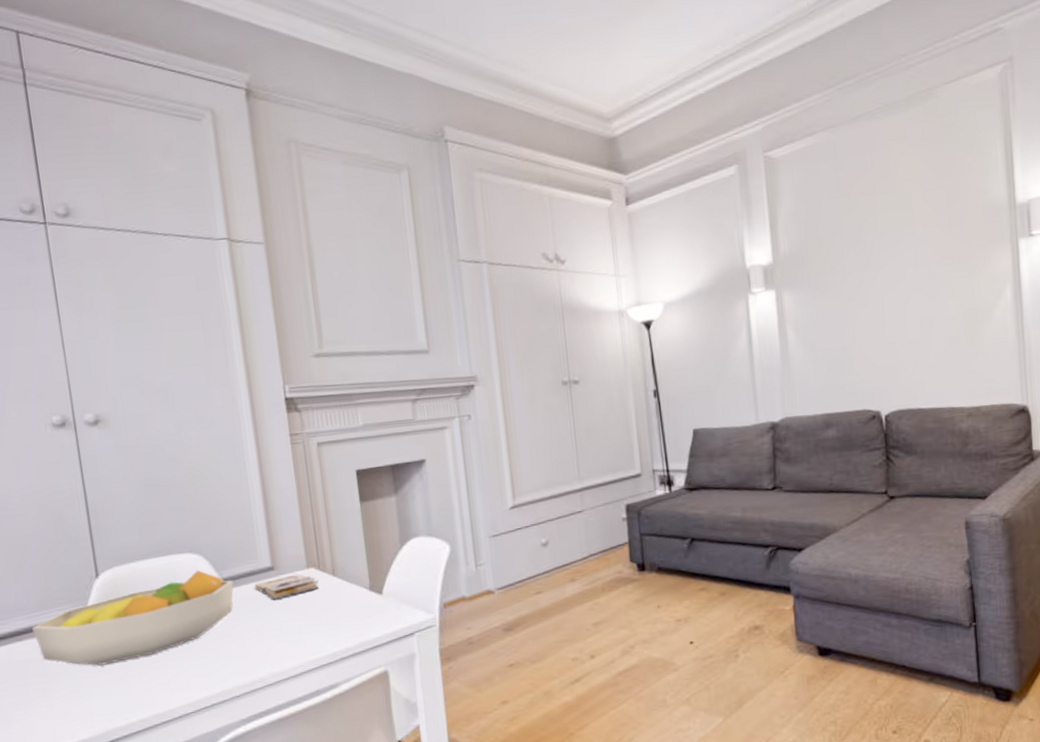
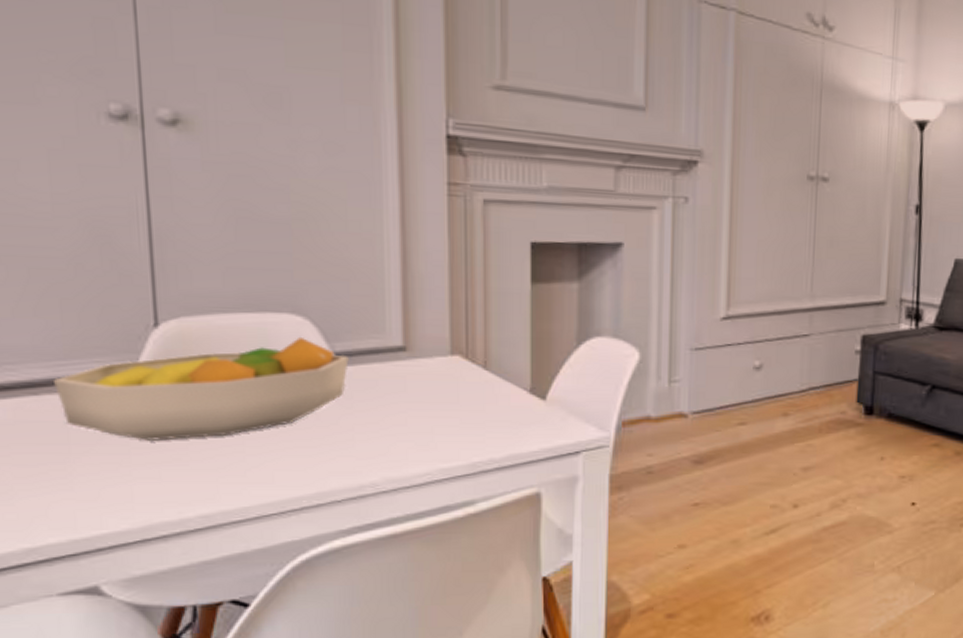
paperback book: present [254,574,319,600] -> none [376,360,464,389]

